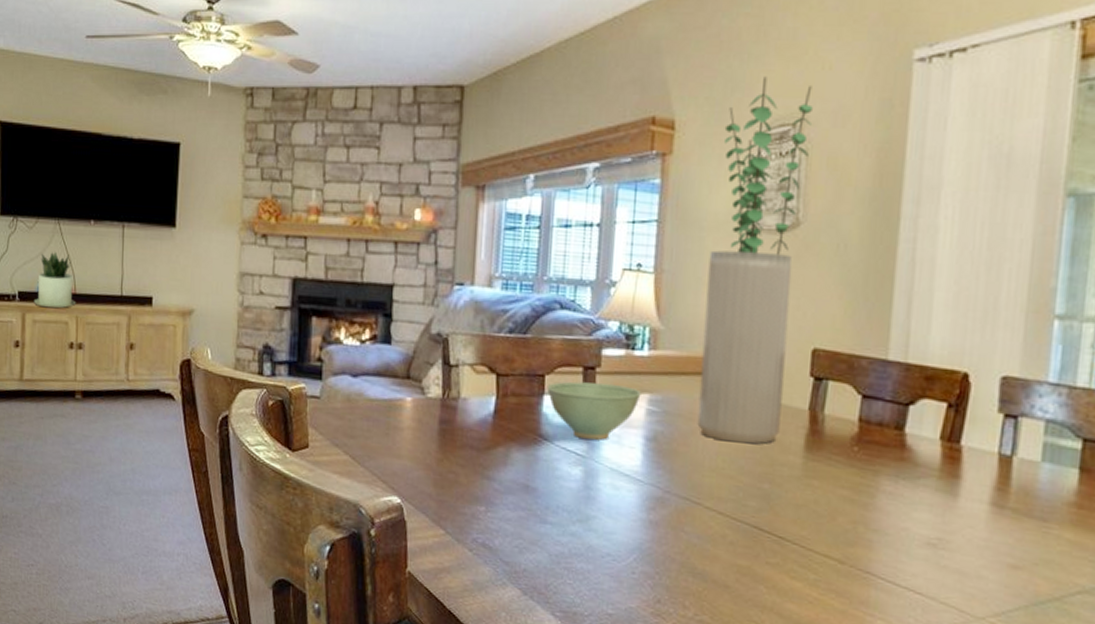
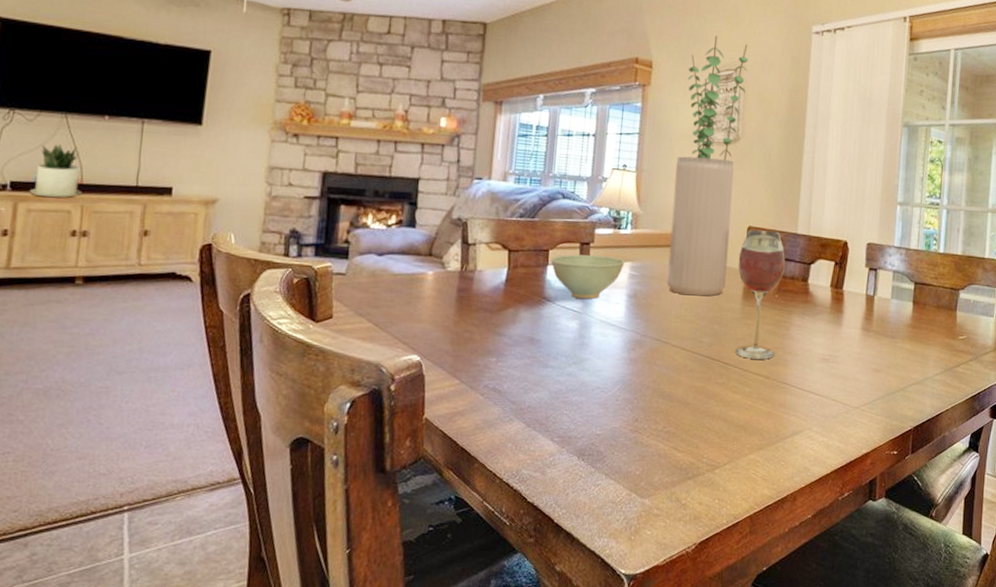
wineglass: none [795,353,869,537] -> present [736,229,785,360]

